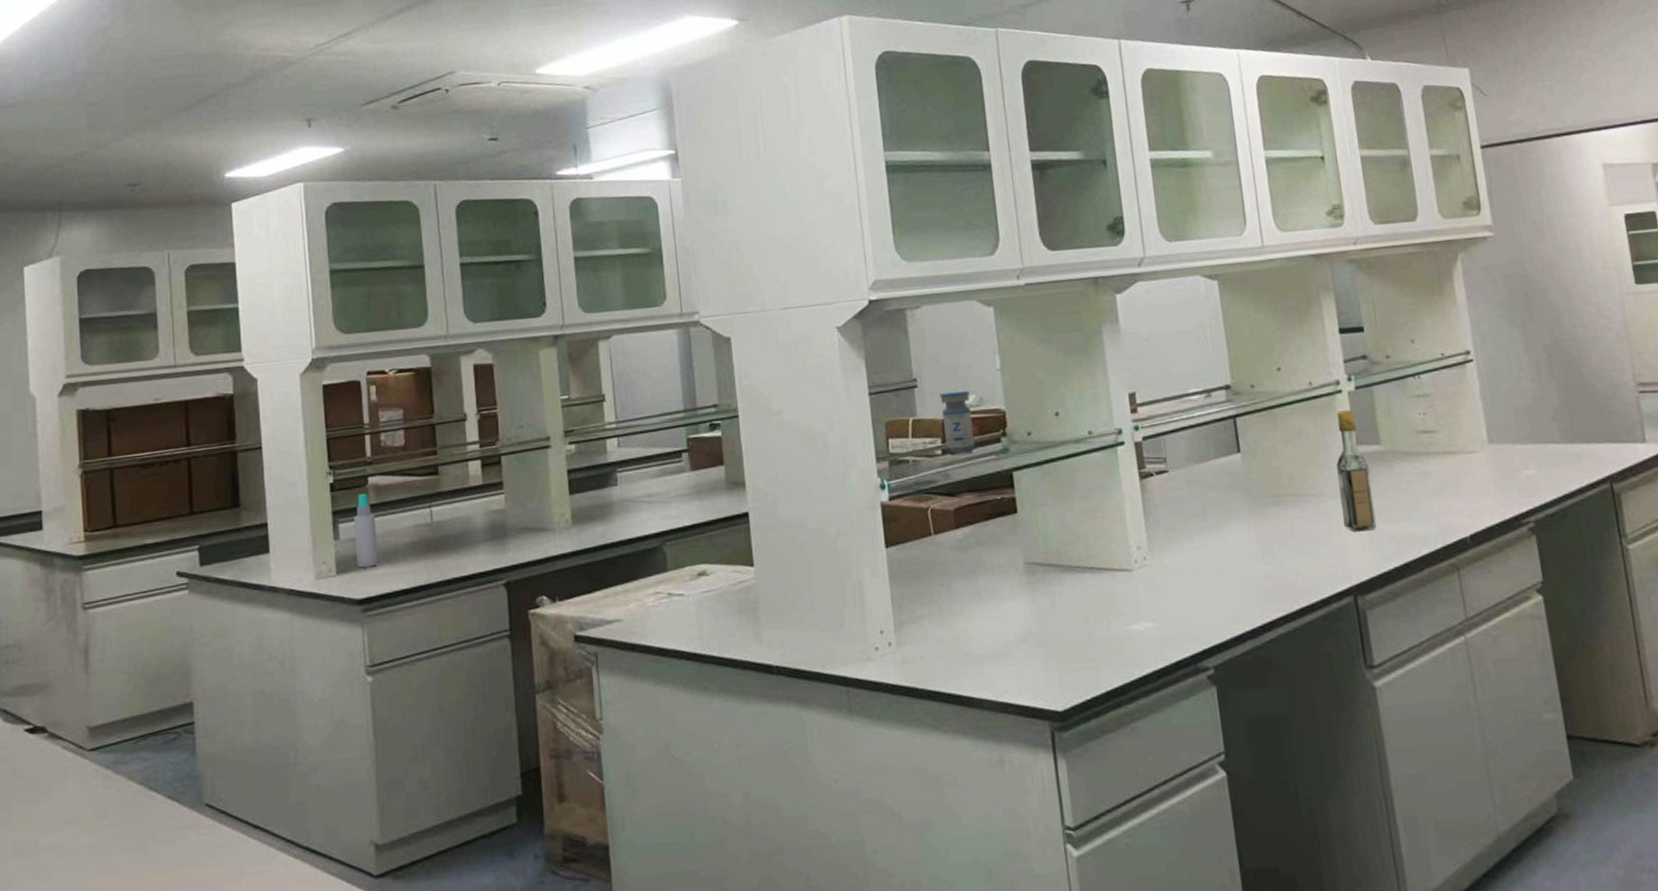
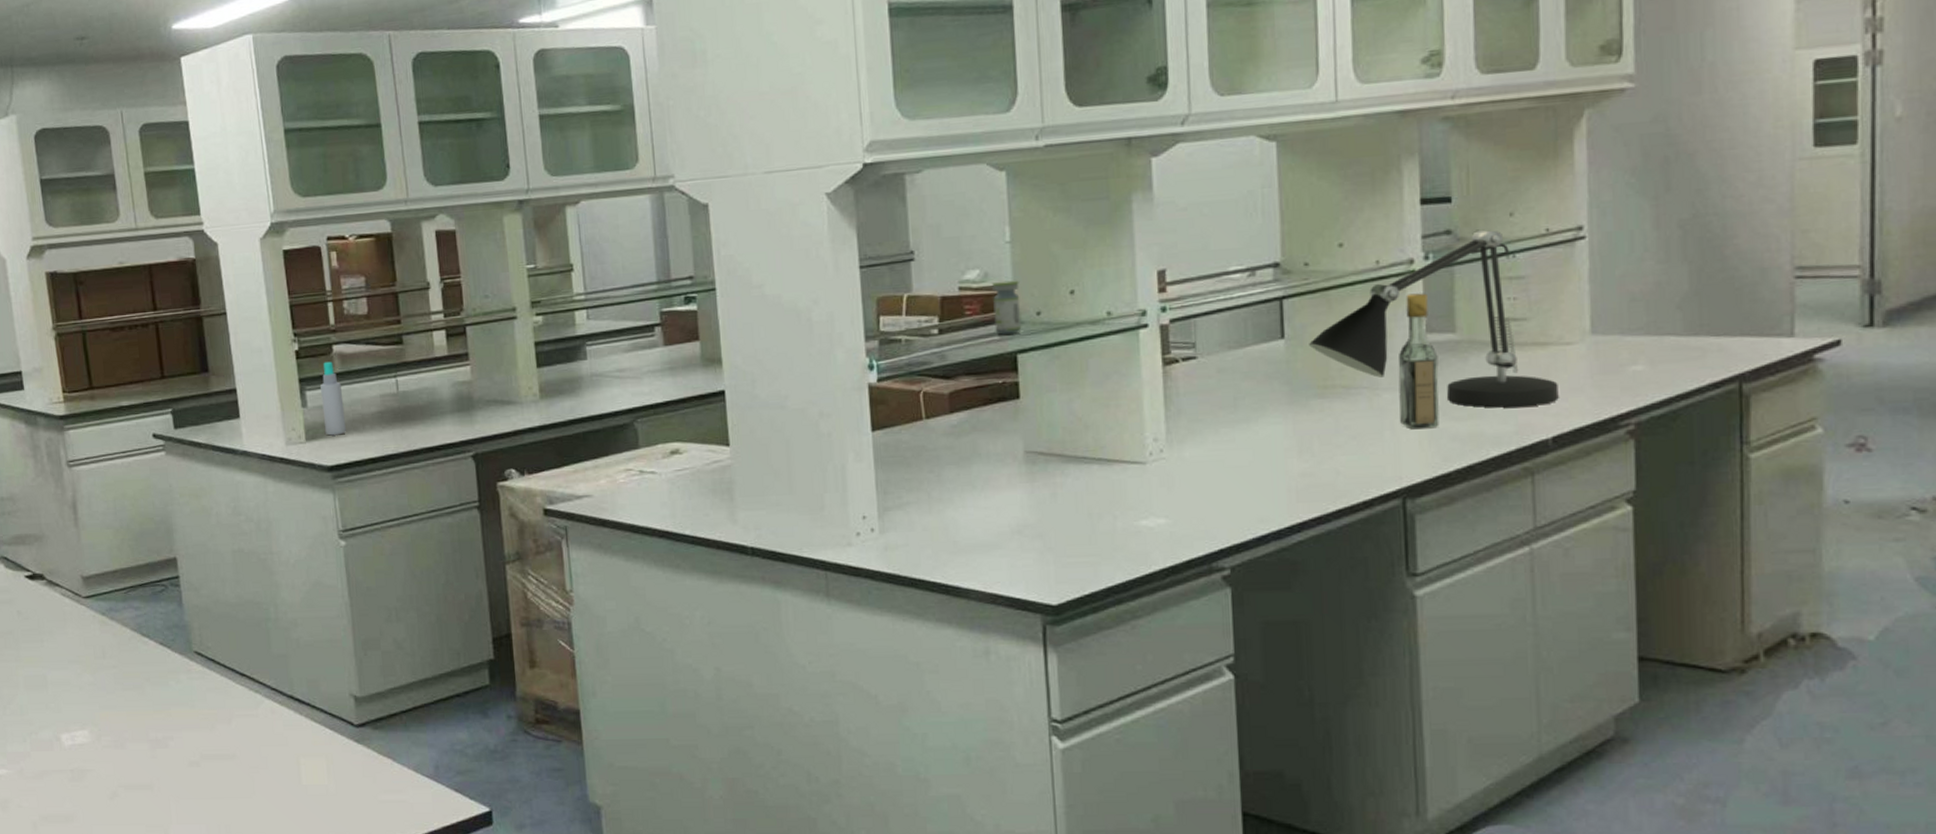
medicine bottle: present [939,391,975,454] -> none [939,265,976,334]
medicine bottle: none [987,403,1016,454] -> present [992,280,1022,335]
desk lamp: none [1261,355,1471,511] -> present [1309,230,1559,408]

